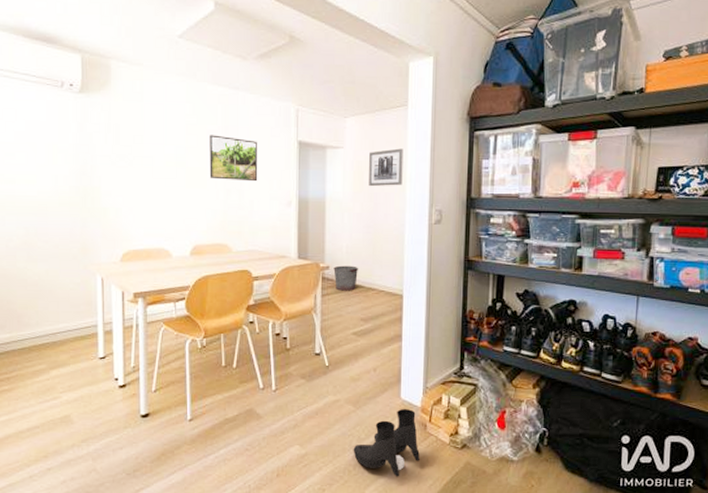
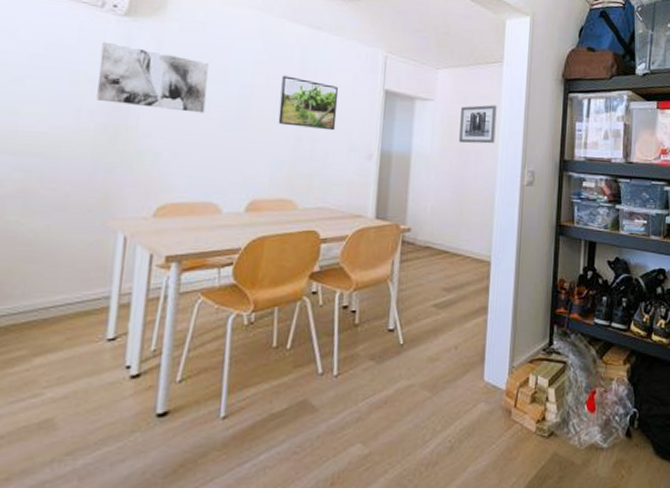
wall art: none [66,116,150,173] -> present [96,41,209,113]
bucket: present [333,265,359,291] -> none [415,227,444,257]
boots: present [353,408,420,477] -> none [426,392,503,476]

